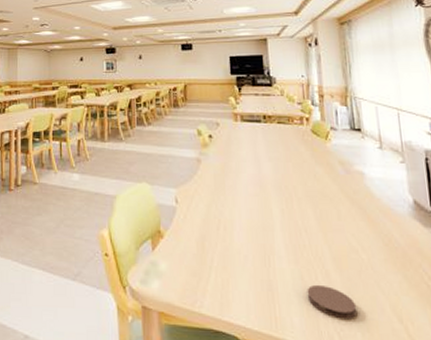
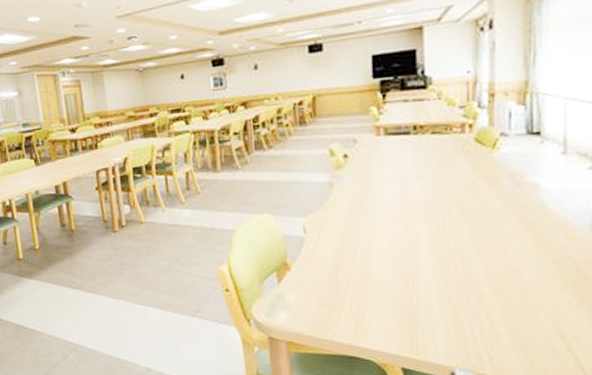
coaster: present [307,284,357,320] -> none [455,307,513,340]

